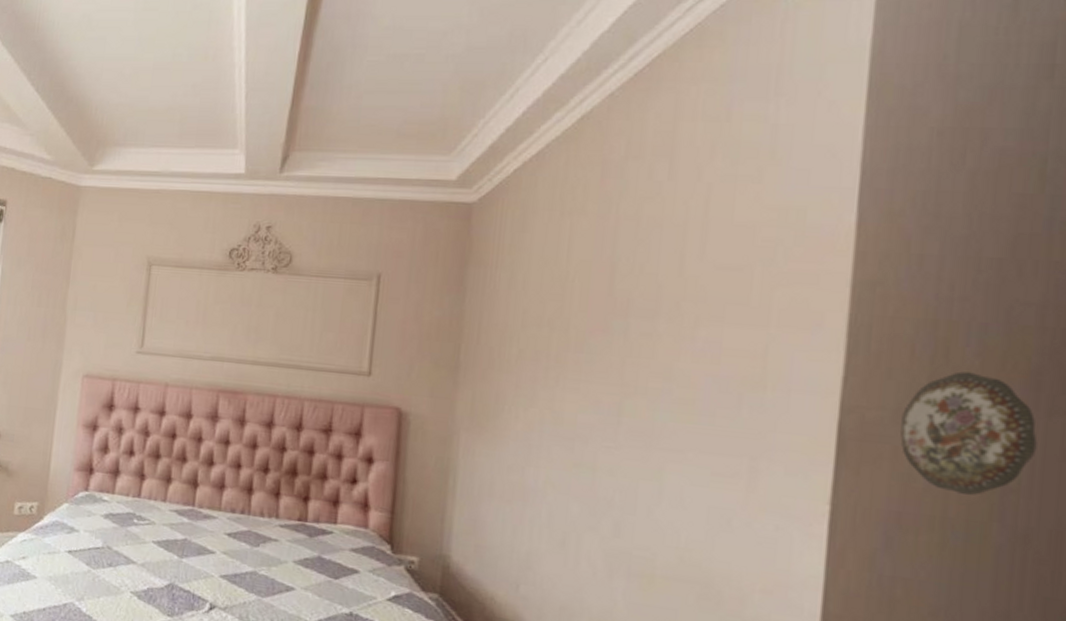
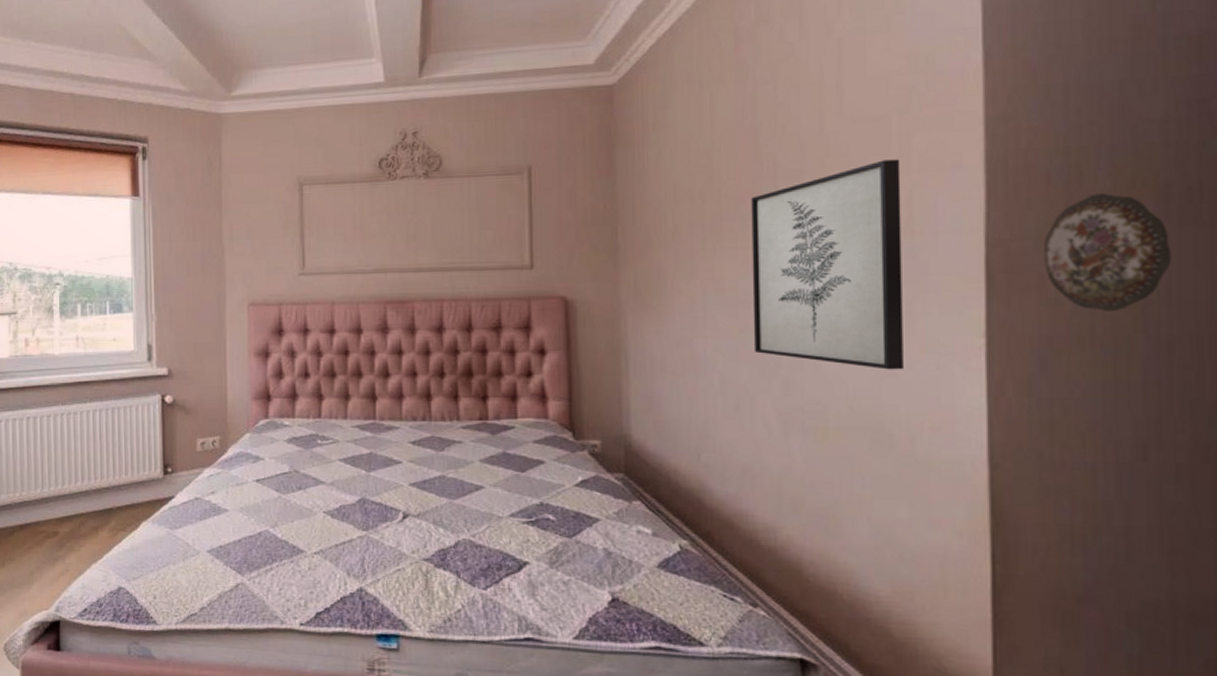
wall art: none [587,310,759,527] -> present [751,159,903,370]

